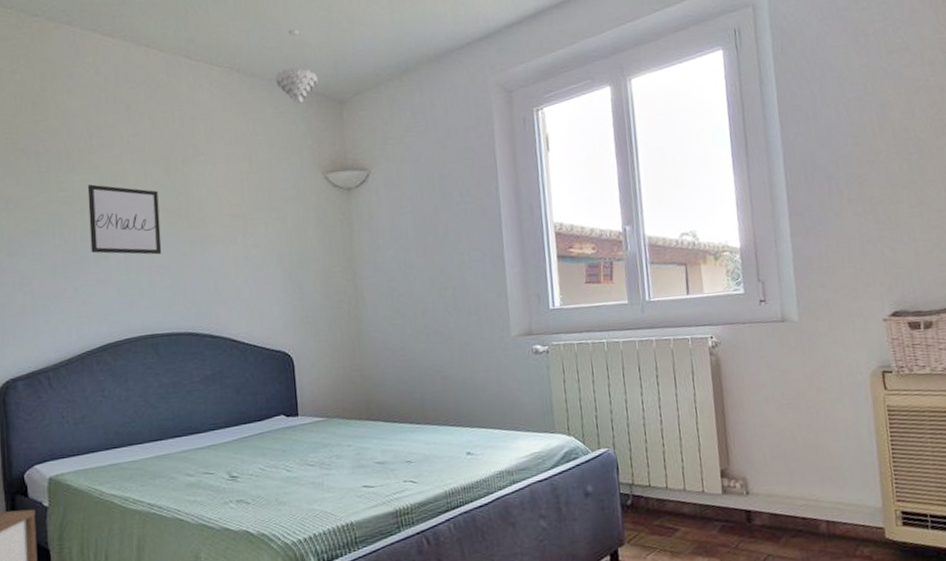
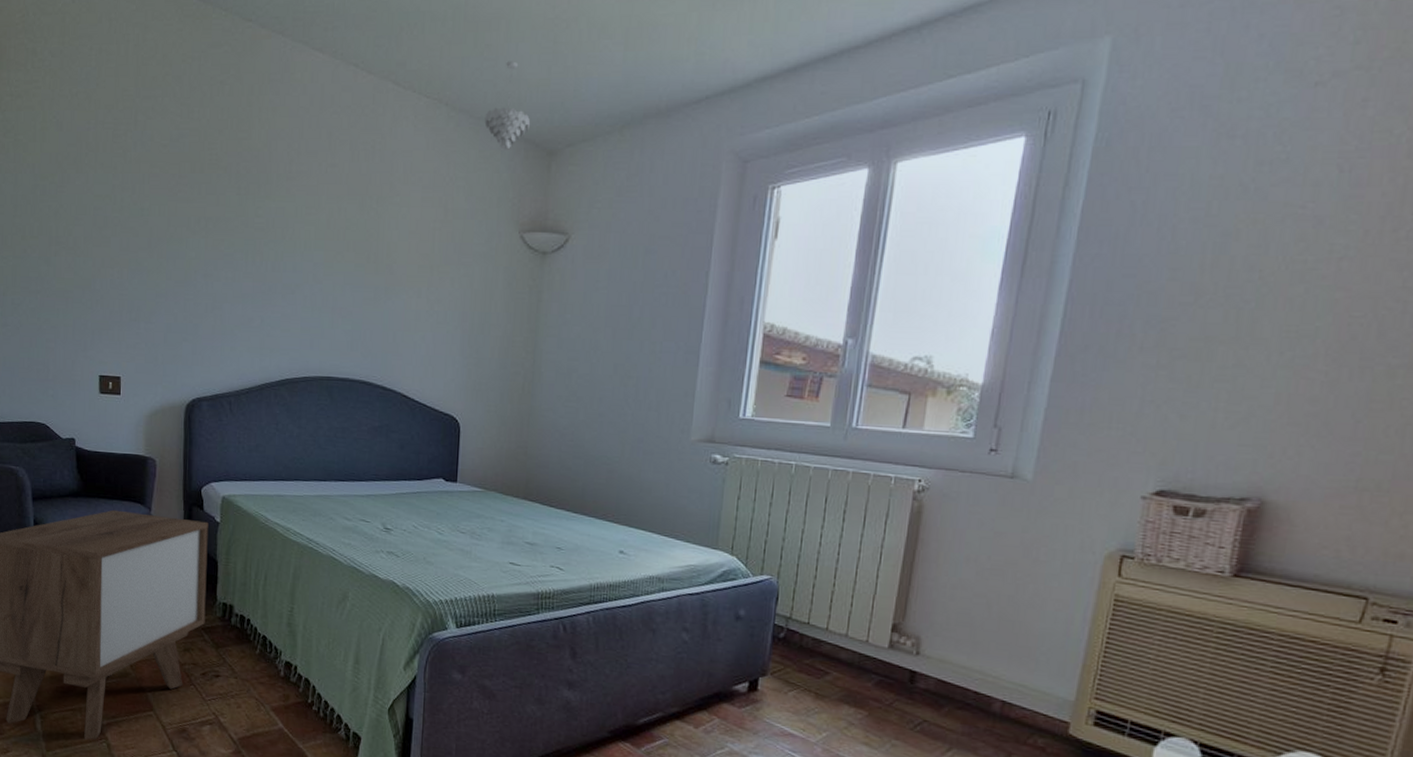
wall art: present [87,184,162,255] -> none [280,214,349,296]

